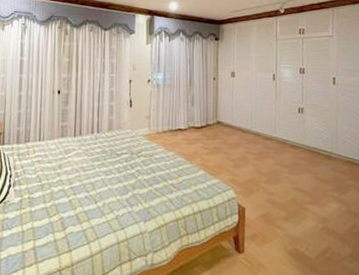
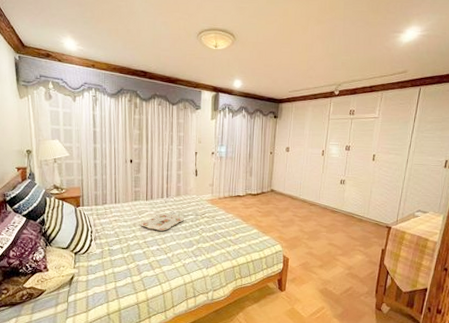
serving tray: none [66,153,117,174] -> present [140,214,184,231]

